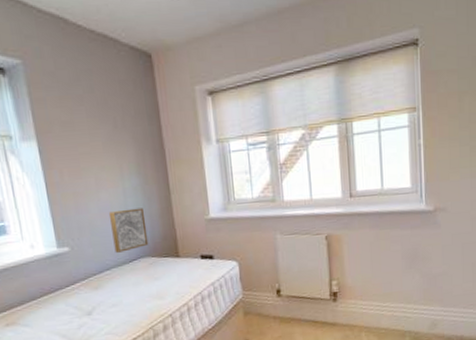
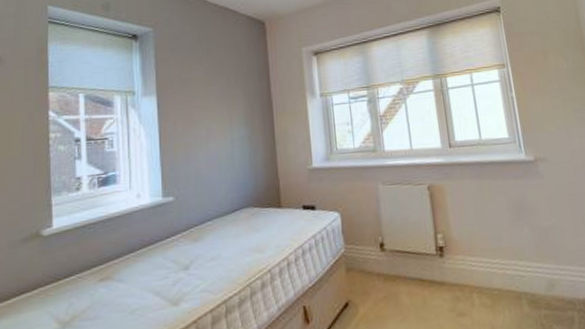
wall art: present [108,207,149,253] -> none [215,157,252,203]

